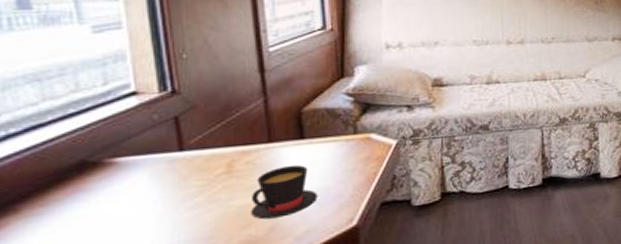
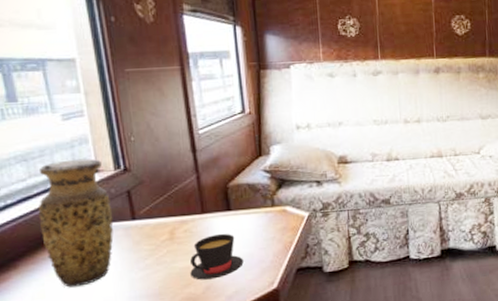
vase: none [52,78,155,234] -> present [38,158,114,288]

